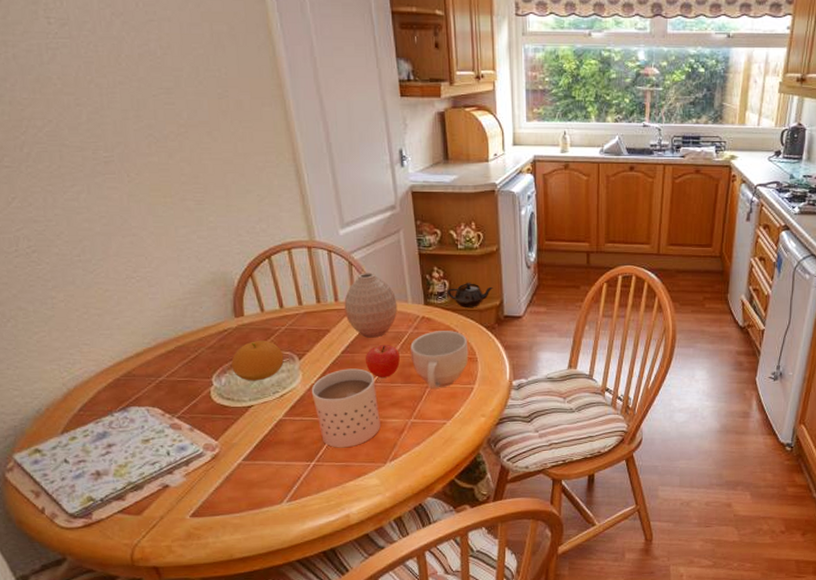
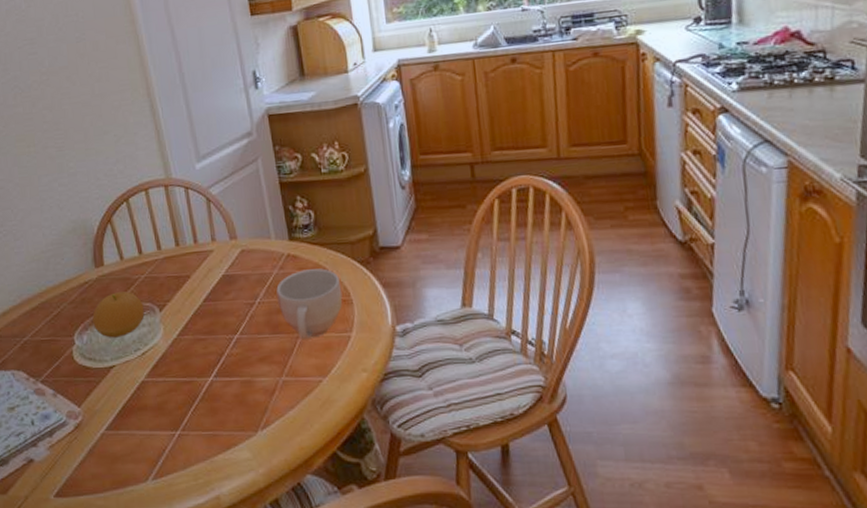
mug: present [311,368,380,448] -> none [173,318,249,414]
vase: present [344,273,398,338] -> none [203,208,261,283]
fruit: present [365,345,400,378] -> none [228,289,266,328]
teapot: present [447,282,493,307] -> none [313,210,364,241]

